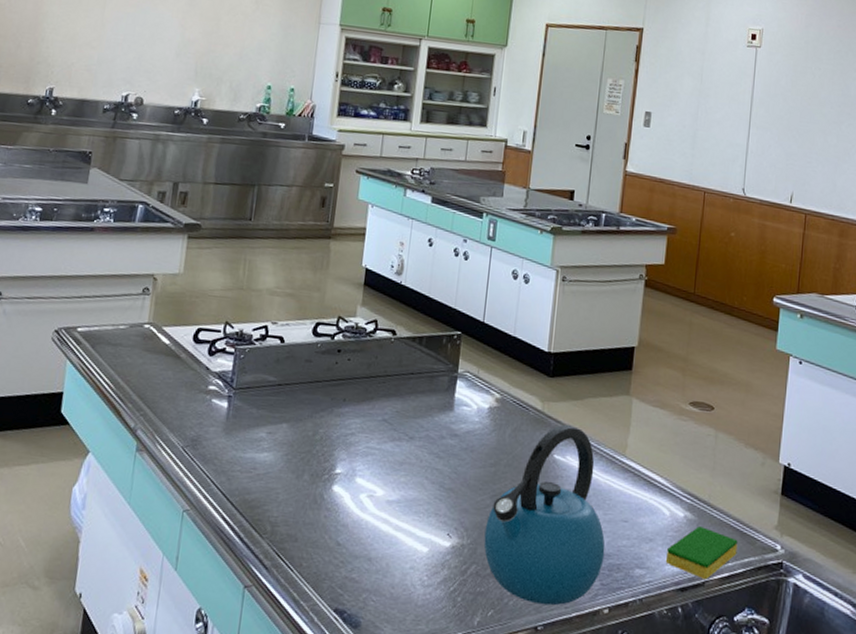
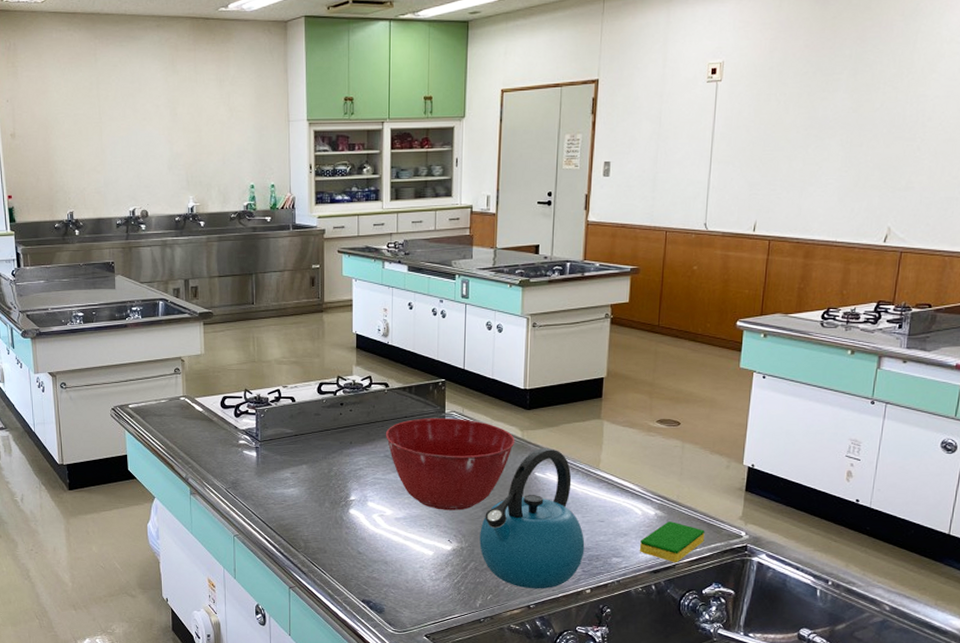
mixing bowl: none [386,376,535,496] -> present [385,417,515,511]

